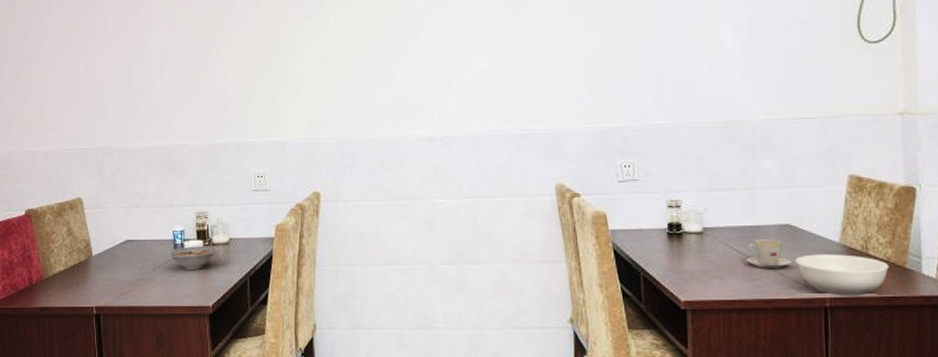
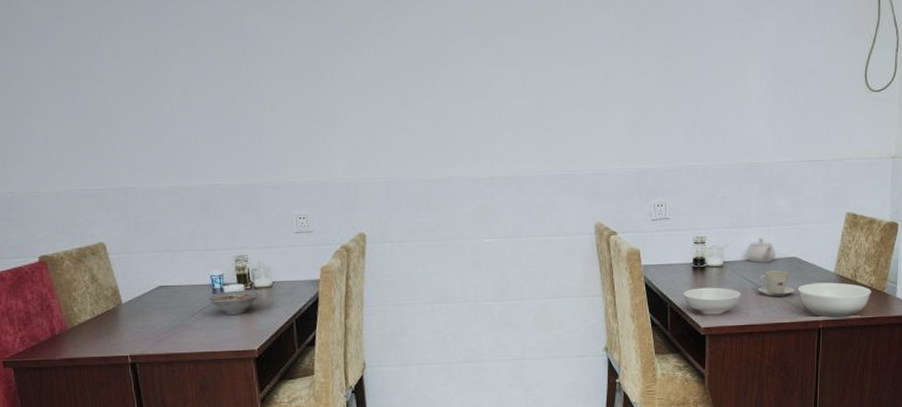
bowl: none [657,256,726,287] -> present [683,287,741,315]
teapot: none [728,202,766,231] -> present [745,238,776,264]

